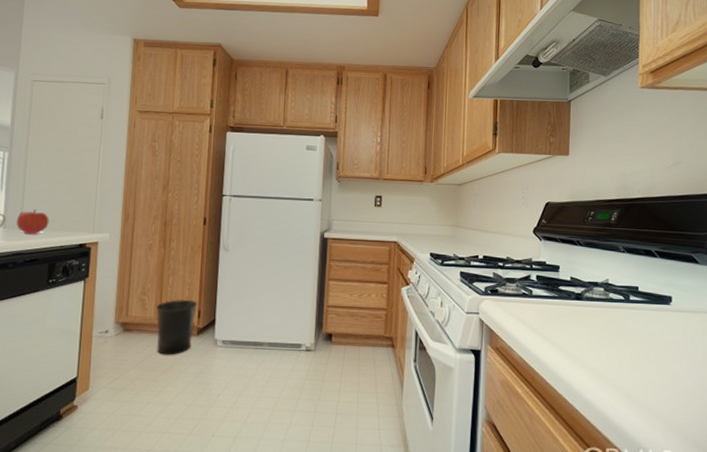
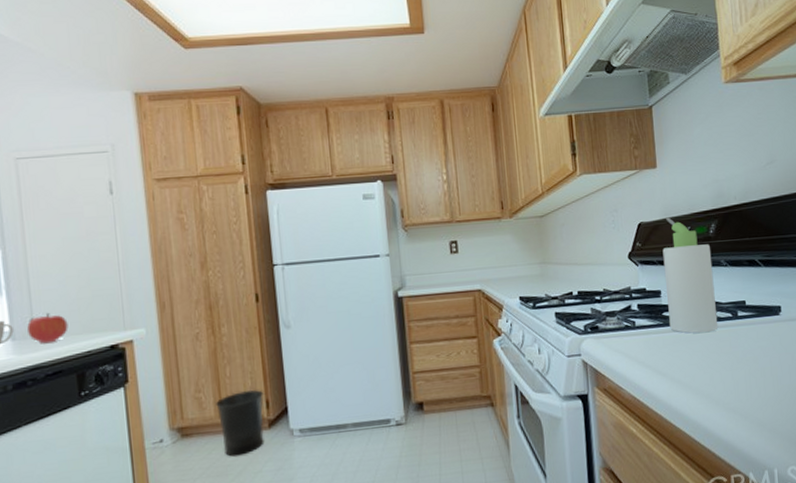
bottle: none [564,201,611,311] -> present [662,217,719,334]

